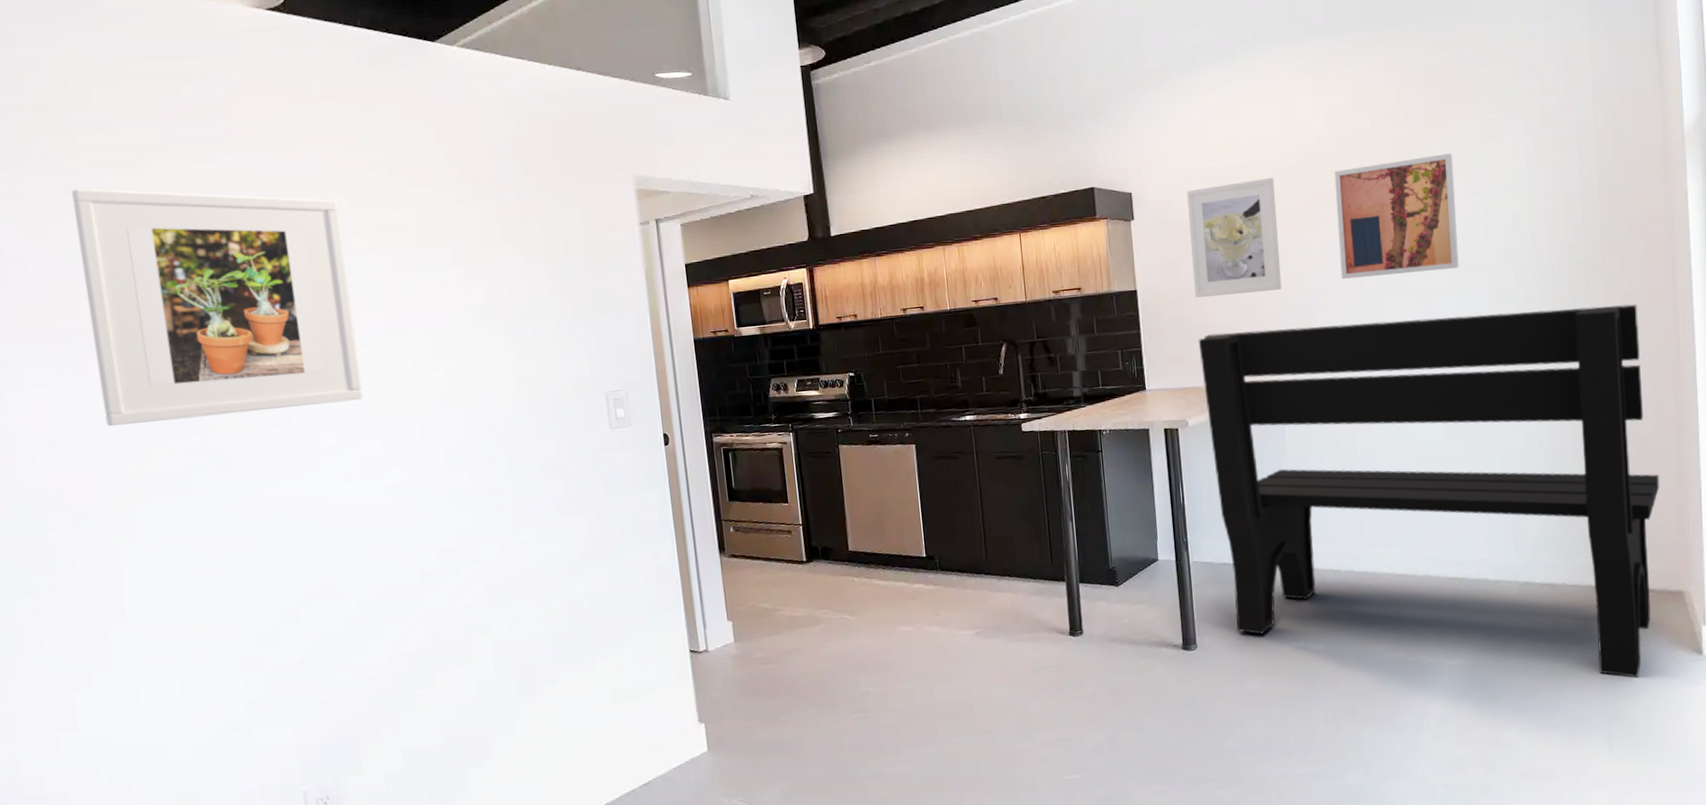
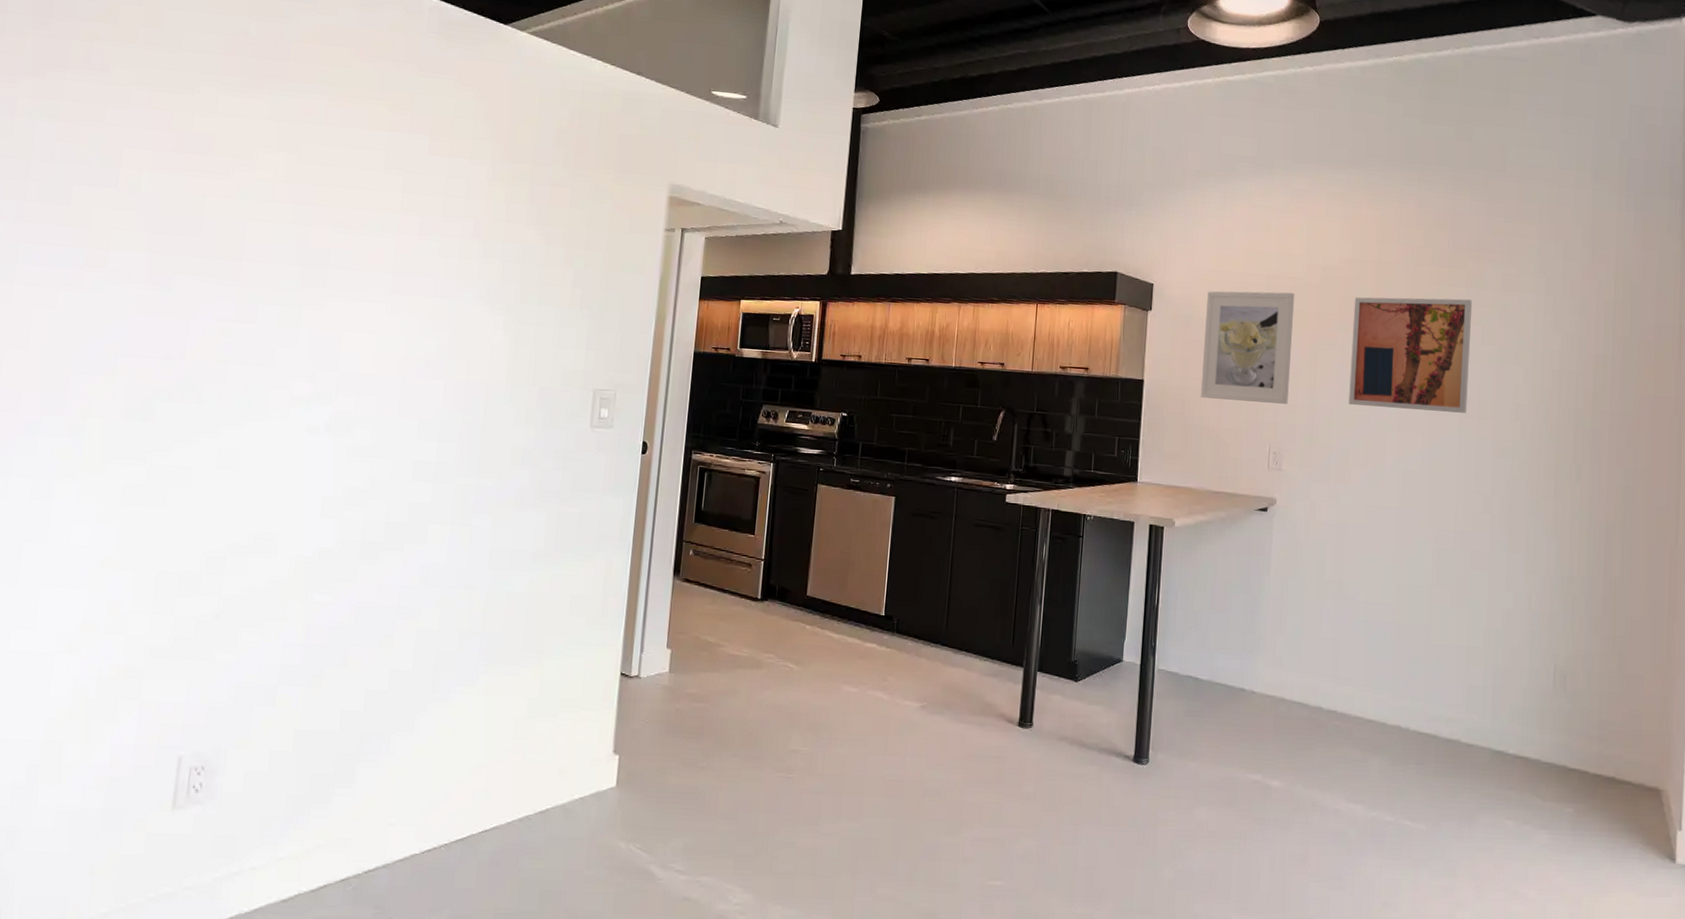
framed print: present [72,188,364,427] -> none [85,101,374,355]
bench: present [1198,304,1660,678] -> none [1193,436,1647,876]

